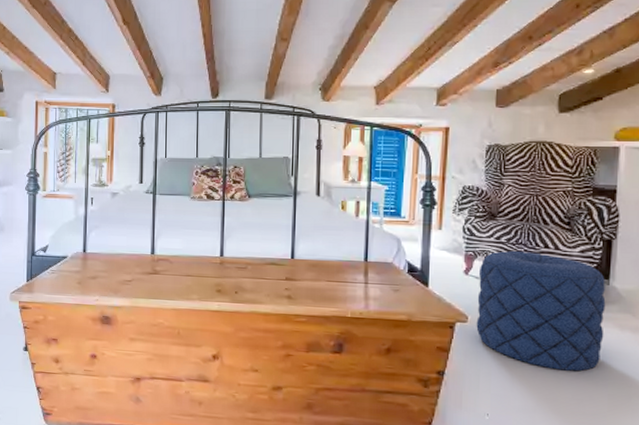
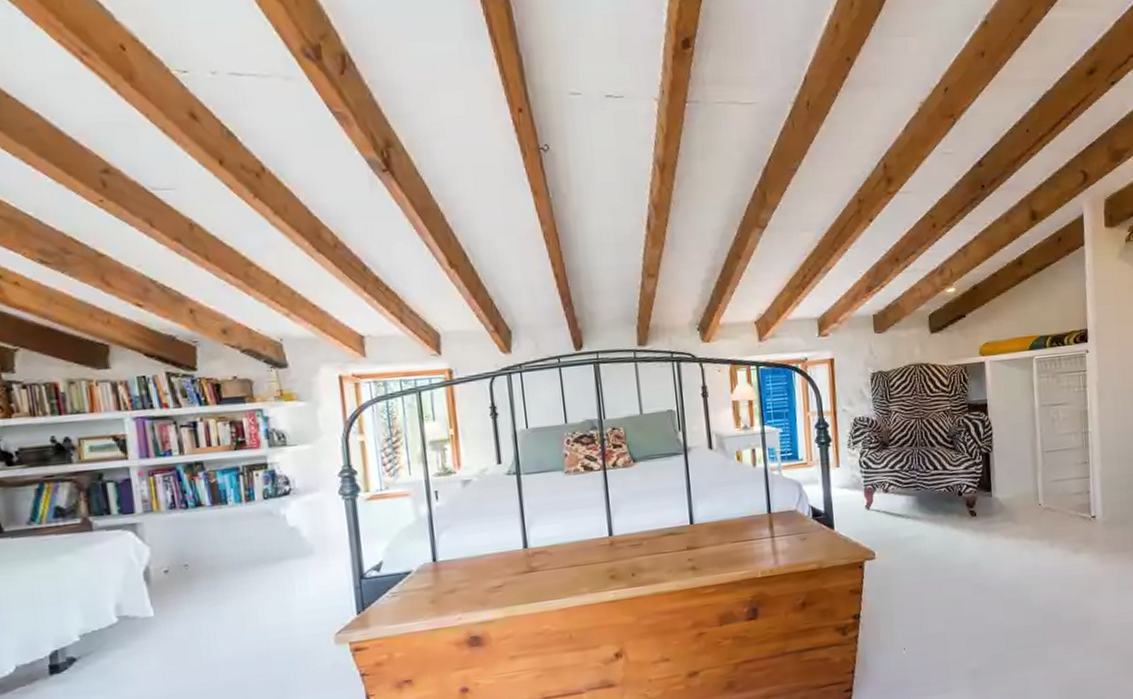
pouf: present [476,251,606,372] -> none [879,476,994,590]

